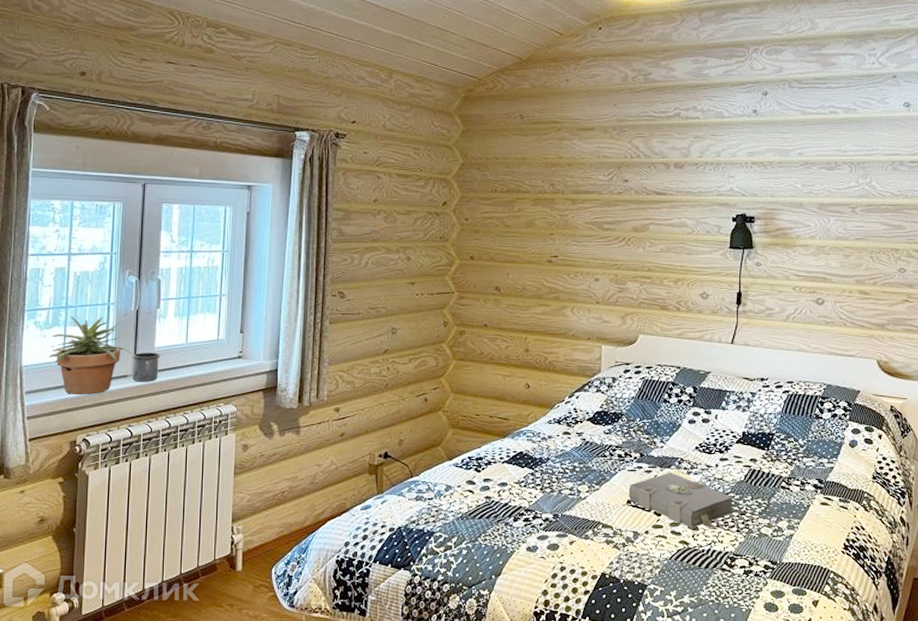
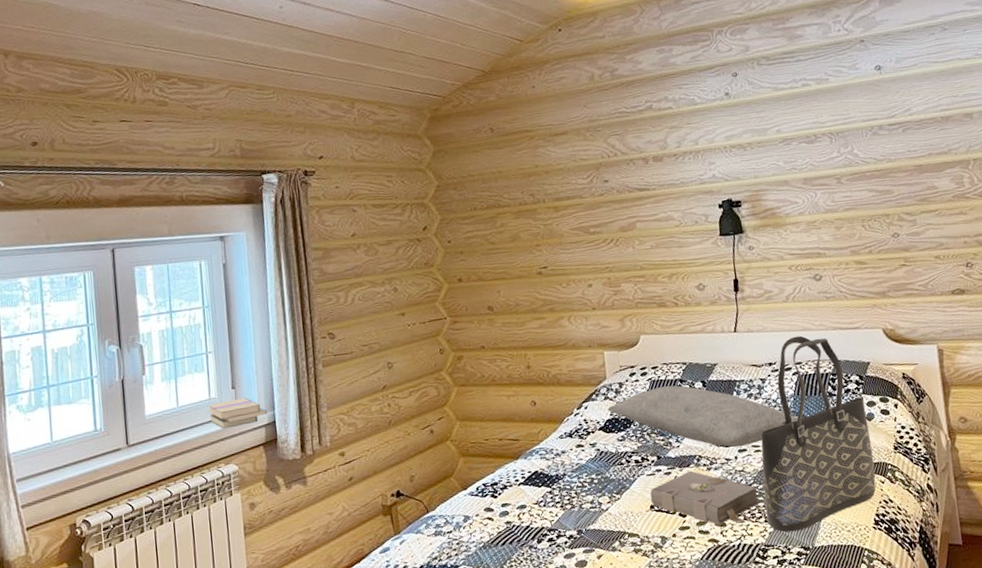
potted plant: present [48,316,131,396] -> none [36,392,121,477]
mug: present [132,352,160,383] -> none [123,421,153,455]
books: none [214,343,271,370] -> present [207,398,267,429]
pillow: none [598,387,783,456] -> present [607,385,799,448]
tote bag: none [739,356,851,545] -> present [761,335,876,533]

